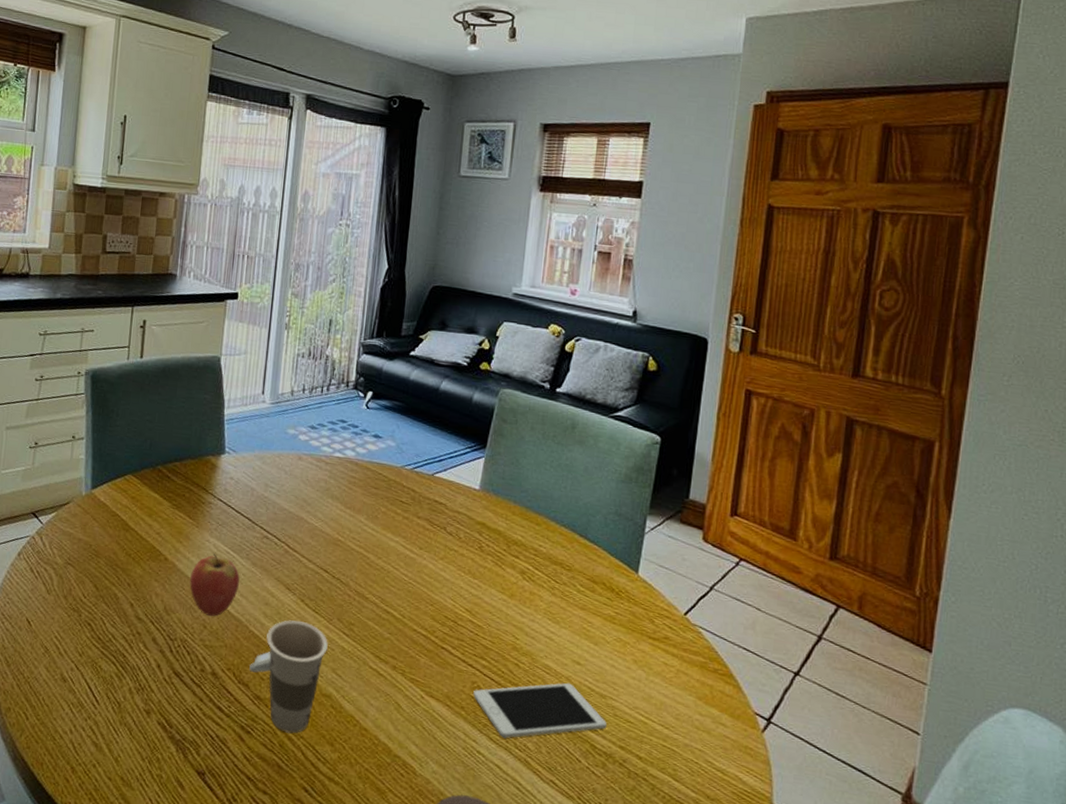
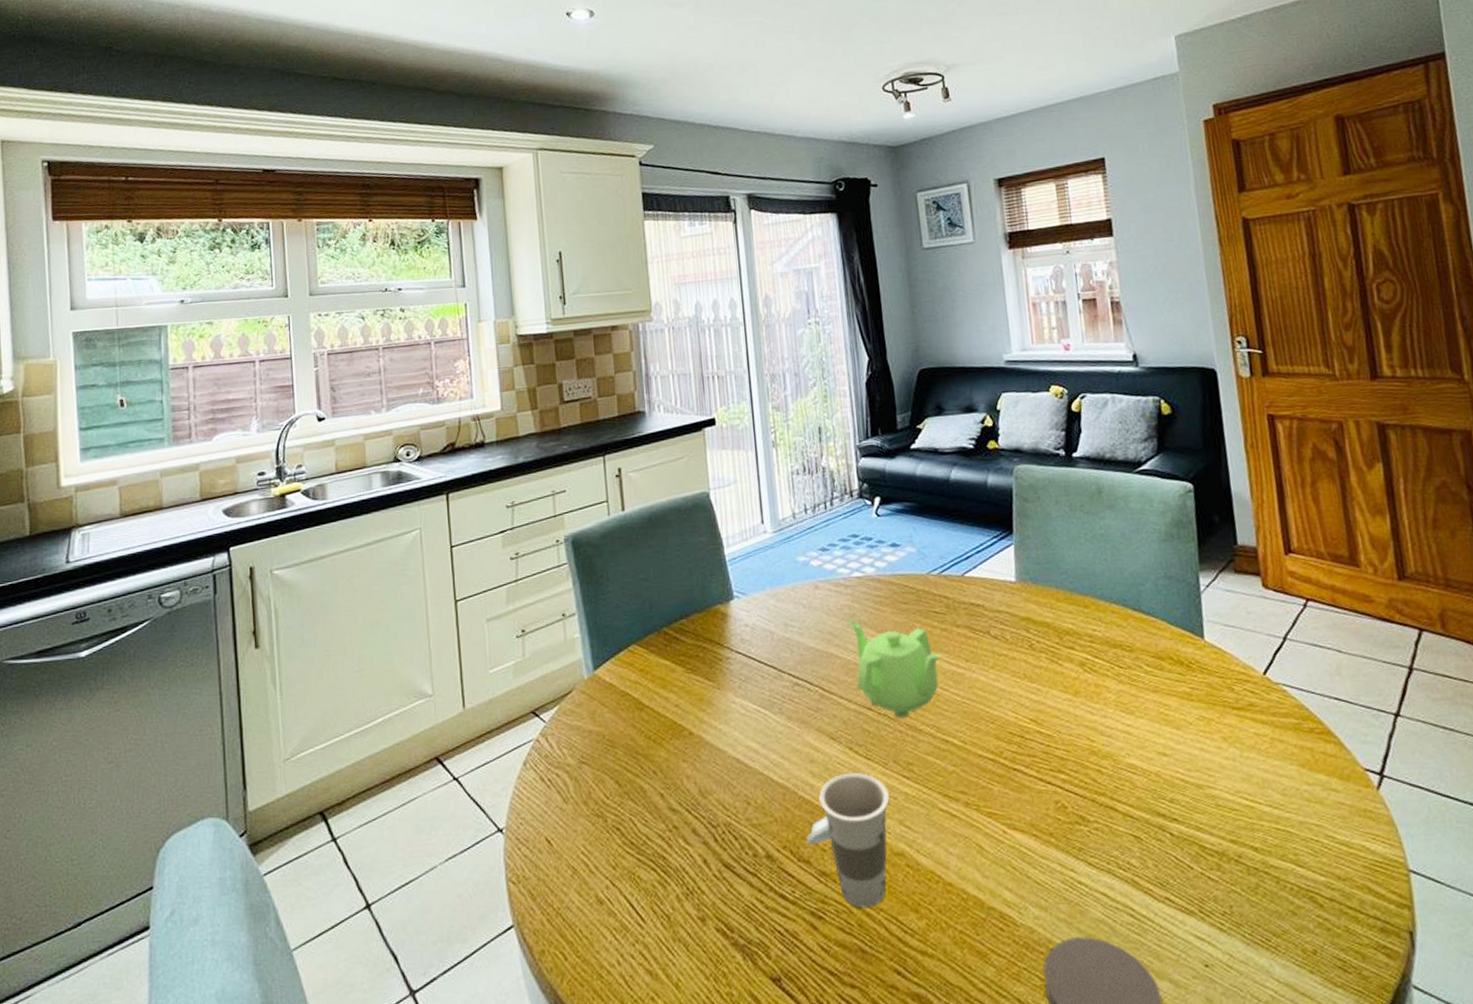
fruit: present [190,553,240,616] -> none [721,715,778,789]
teapot: none [319,493,400,585] -> present [848,620,942,718]
cell phone: present [473,682,607,739] -> none [1059,779,1211,860]

